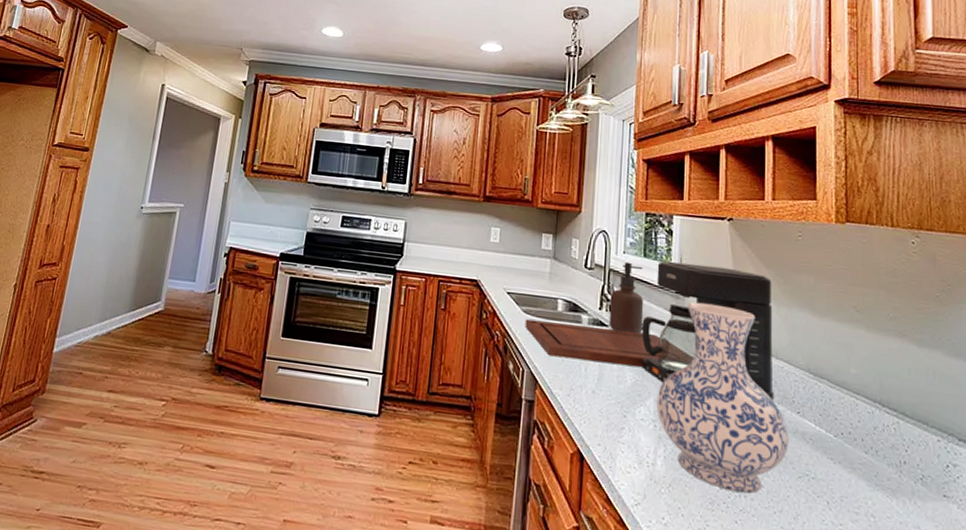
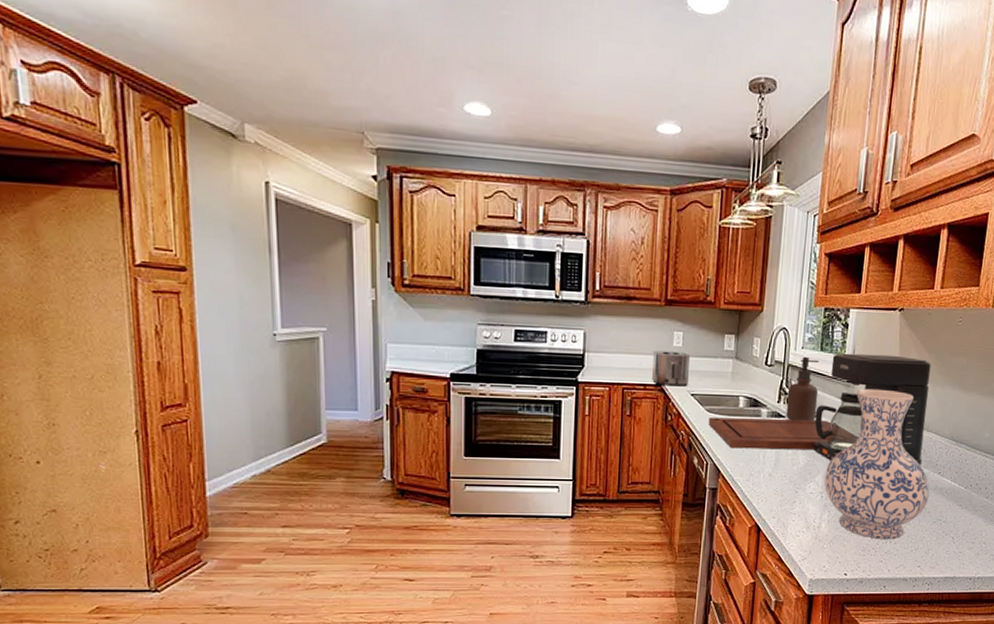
toaster: none [468,245,507,284] -> present [651,351,690,387]

